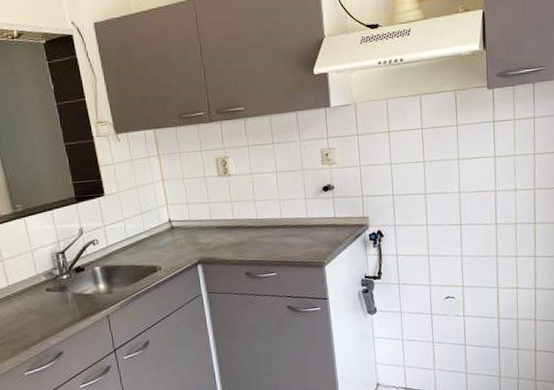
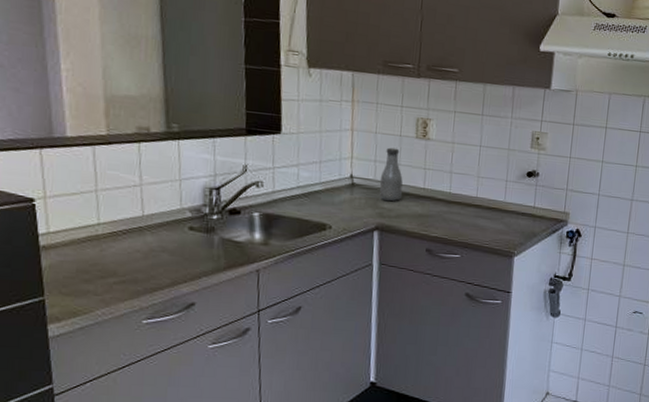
bottle: none [194,188,216,237] -> present [379,147,403,202]

